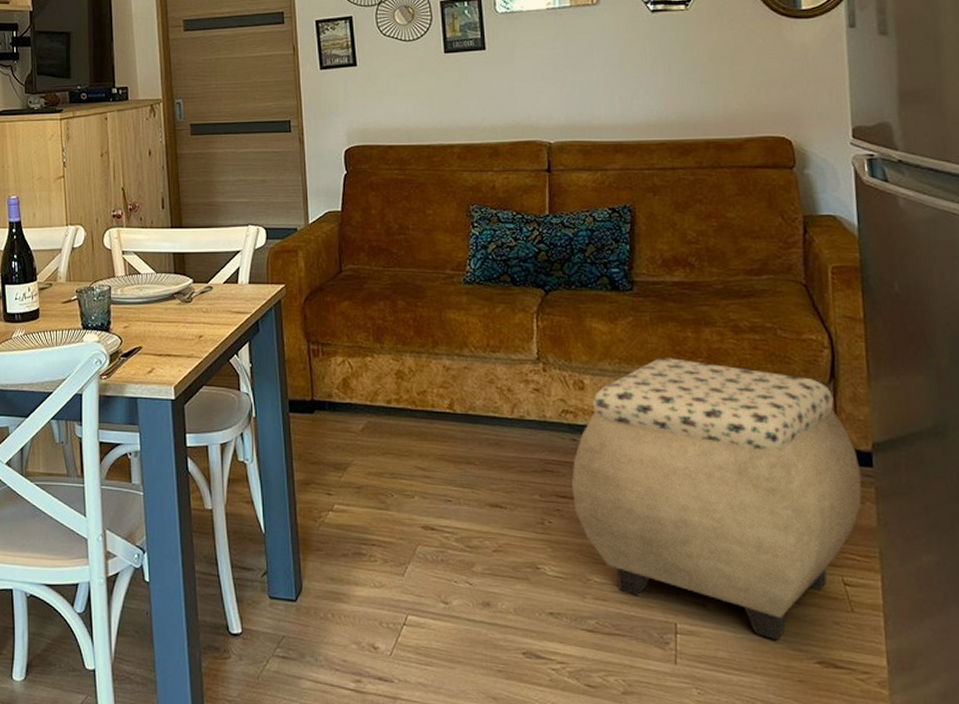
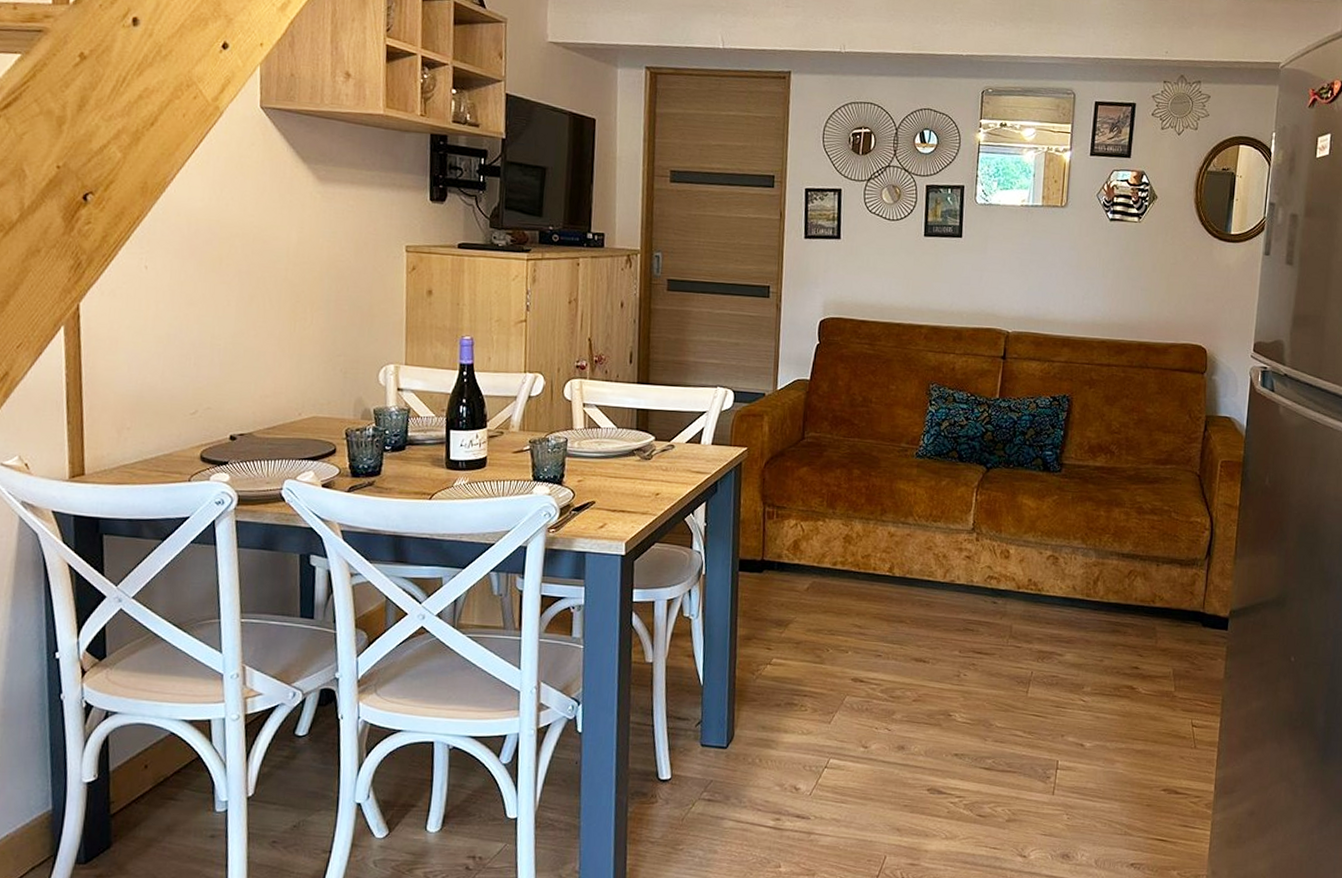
ottoman: present [571,358,862,640] -> none [987,533,1218,773]

